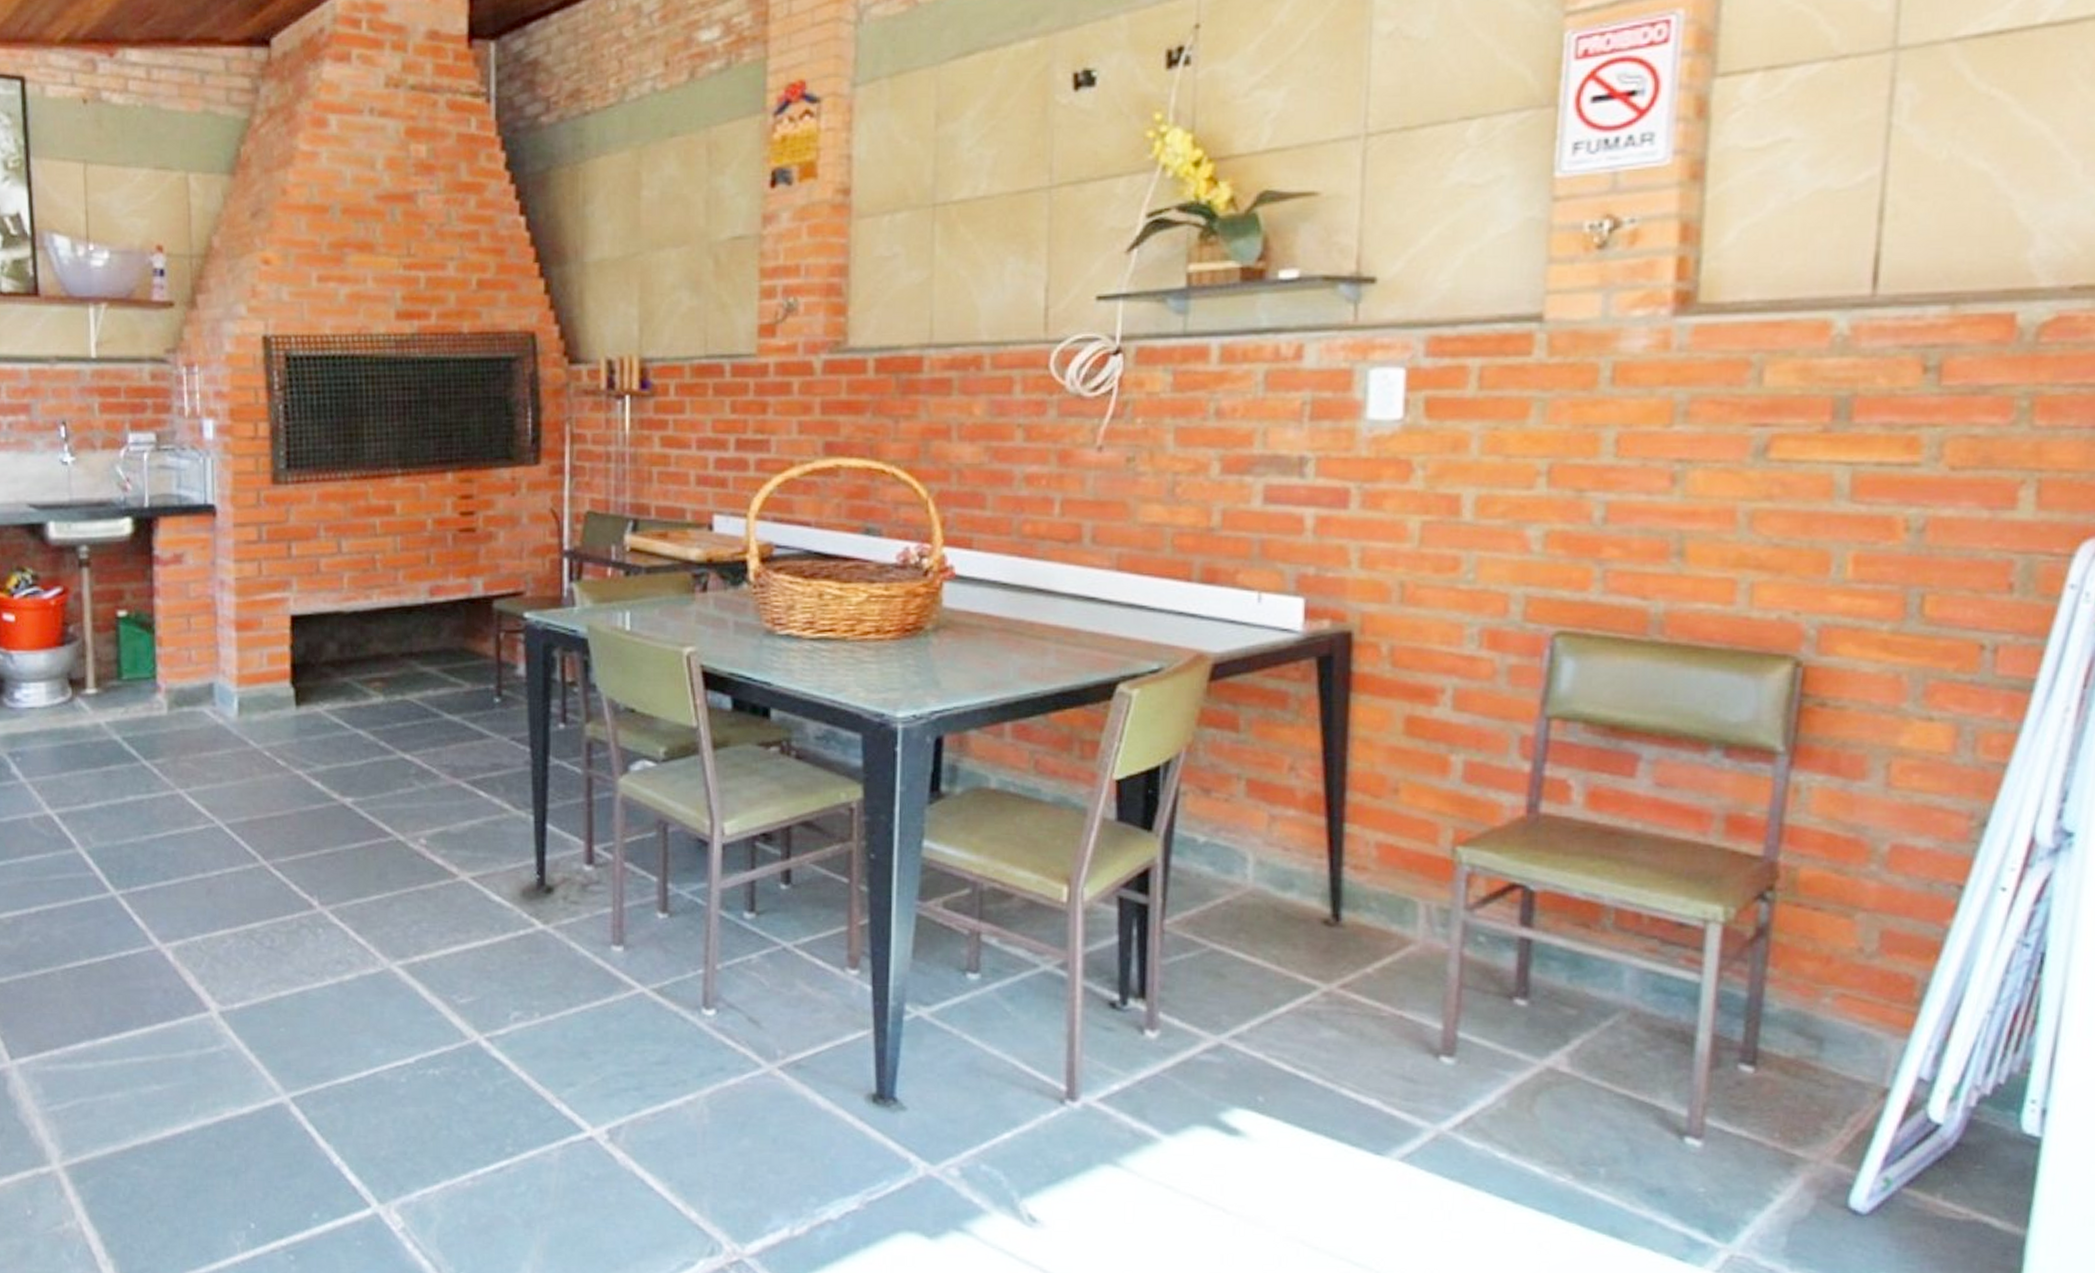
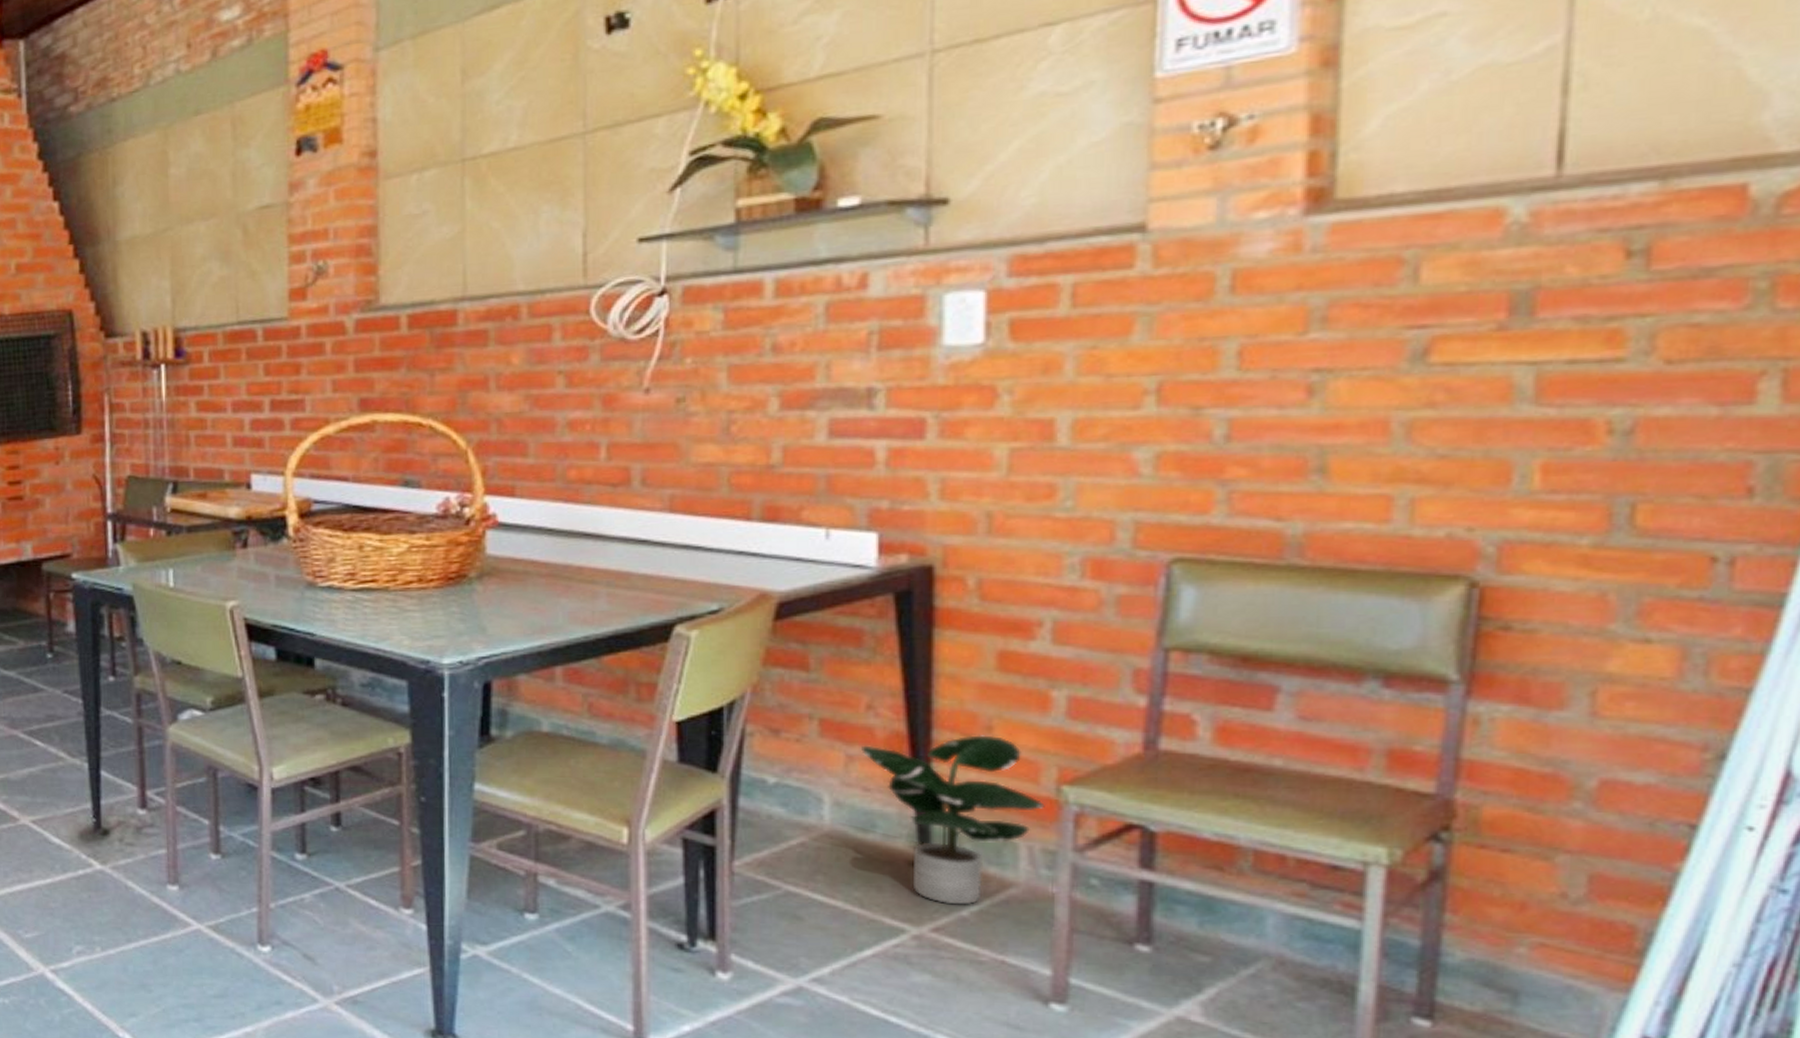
potted plant: none [1282,797,1442,962] -> present [860,735,1045,905]

